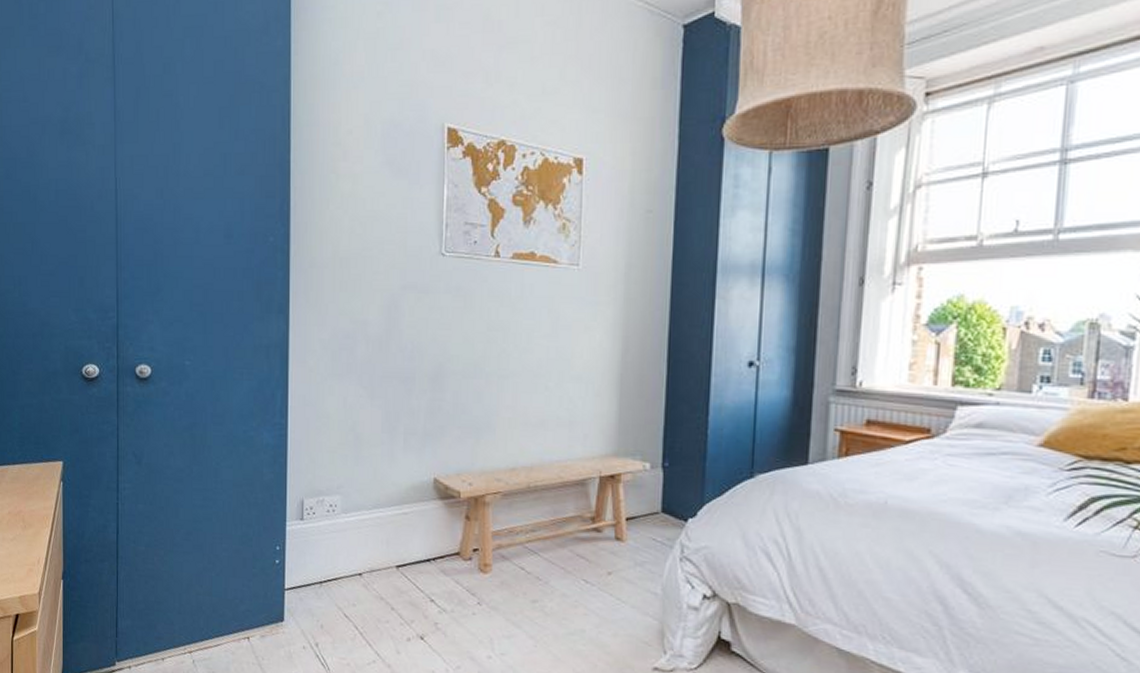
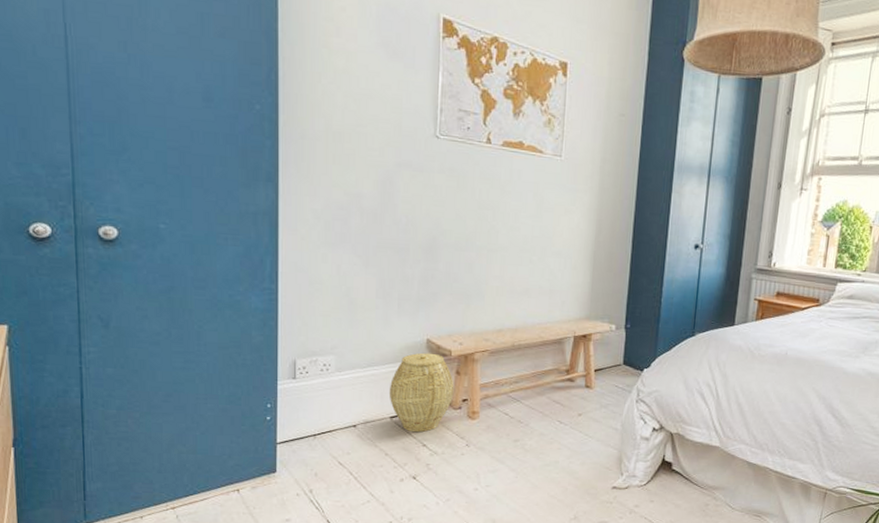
woven basket: none [394,493,464,586] -> present [389,352,454,433]

